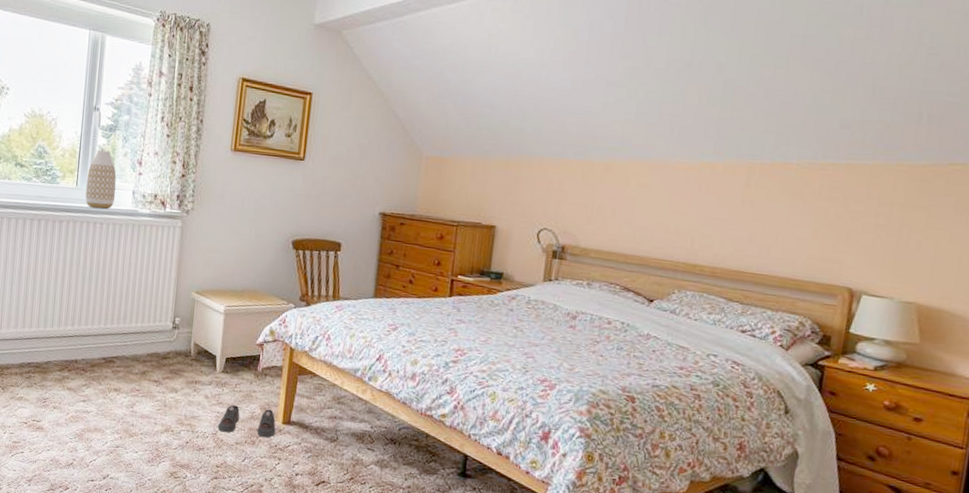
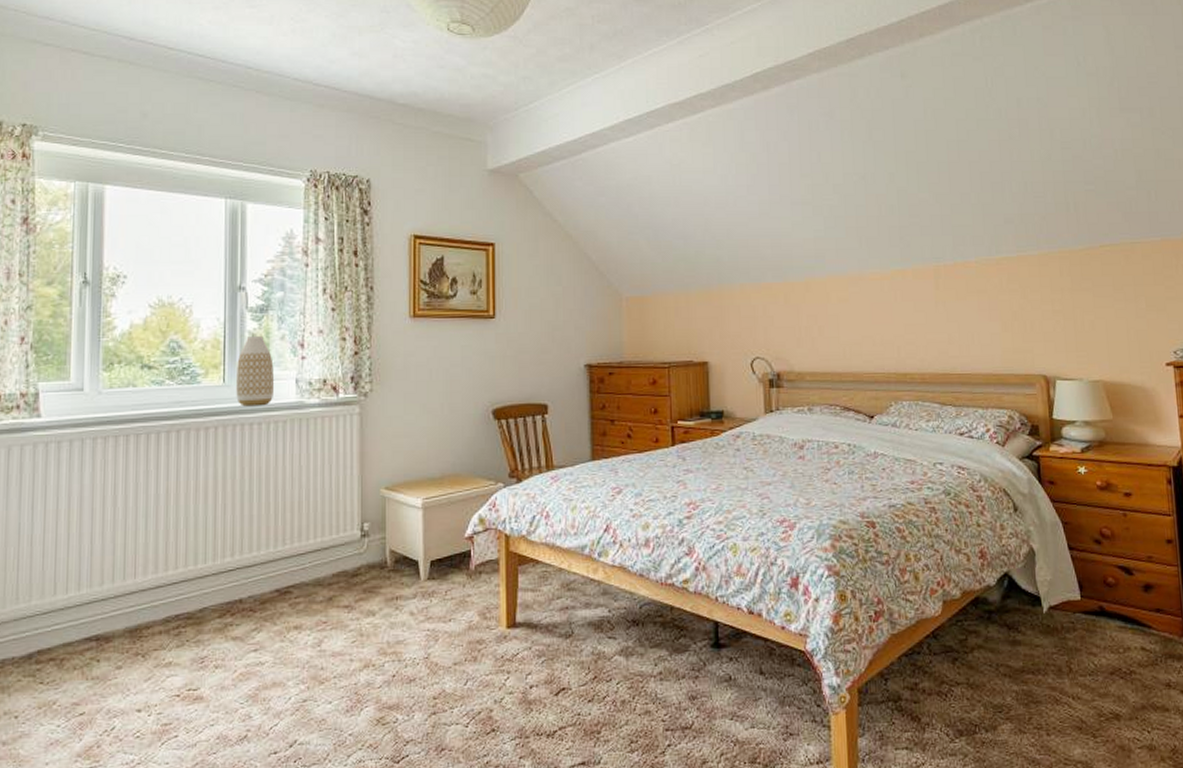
shoe: present [217,405,276,438] -> none [429,613,500,654]

